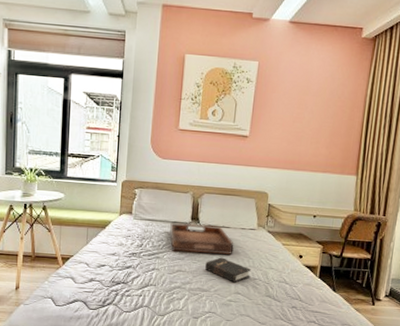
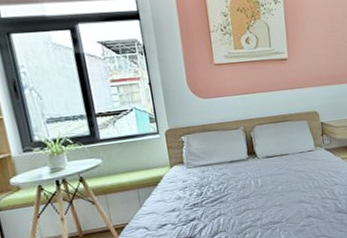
serving tray: present [170,222,234,255] -> none [227,155,297,192]
hardback book: present [205,257,251,283] -> none [272,185,318,208]

